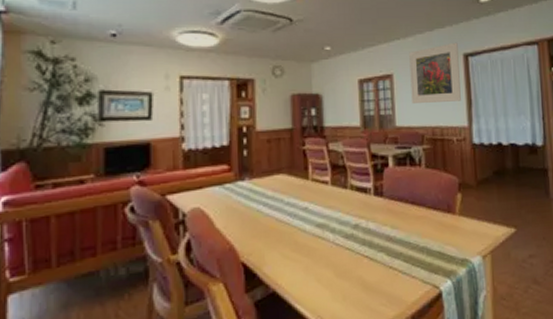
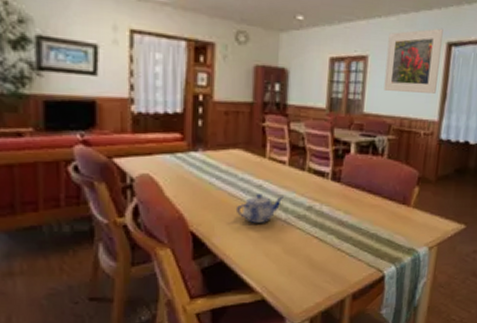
teapot: none [284,216,330,249] -> present [235,194,284,224]

